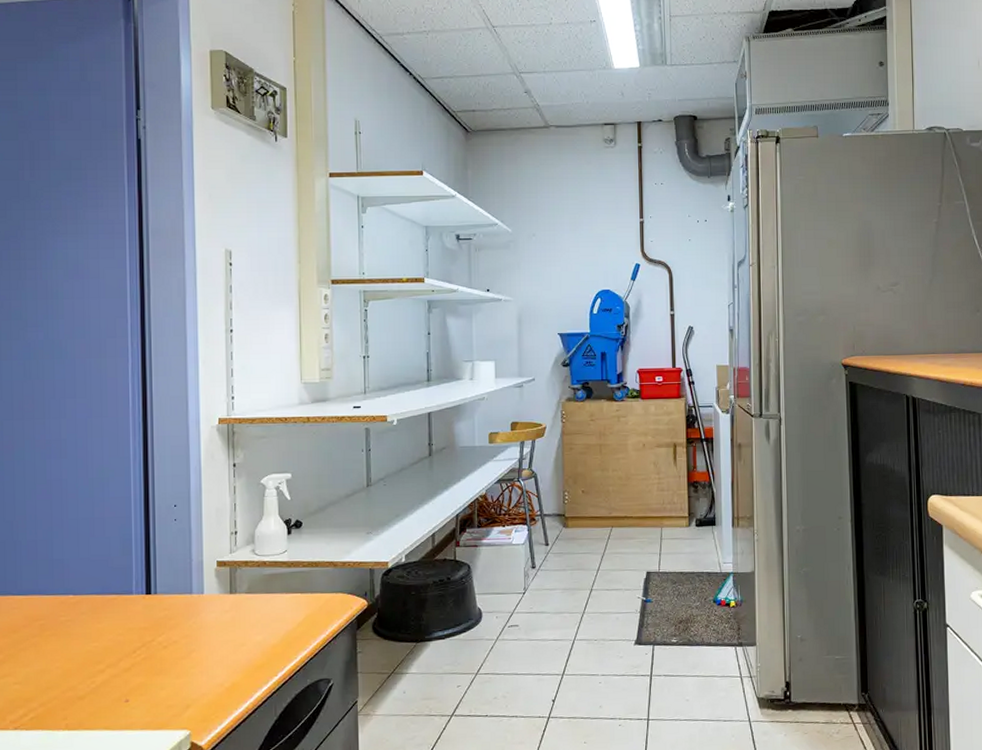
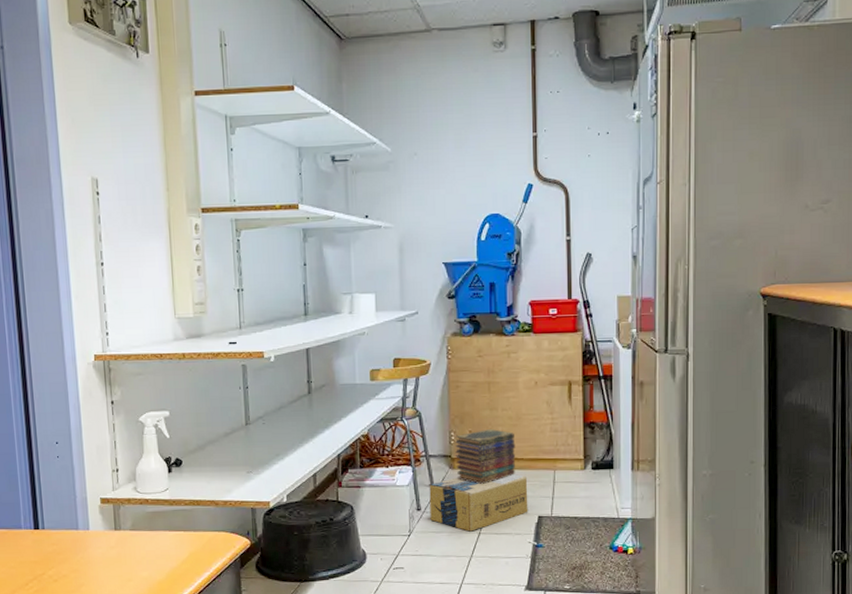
cardboard box: none [542,532,637,588] -> present [428,474,528,532]
book stack: none [569,488,626,542] -> present [455,428,516,484]

